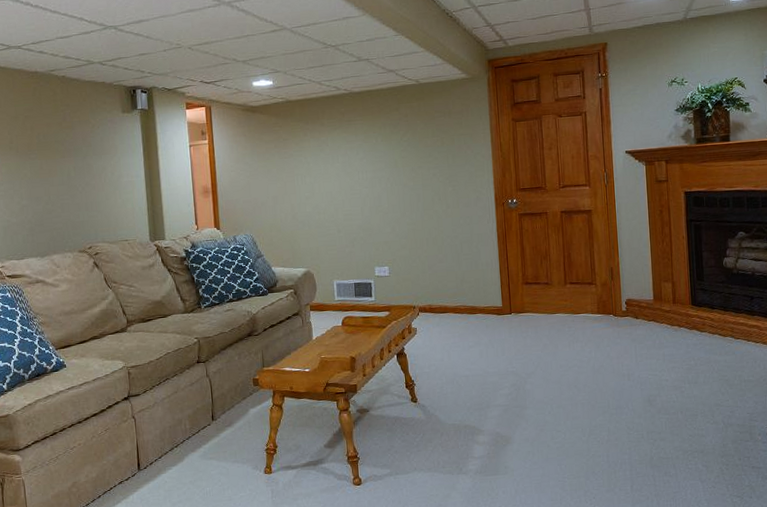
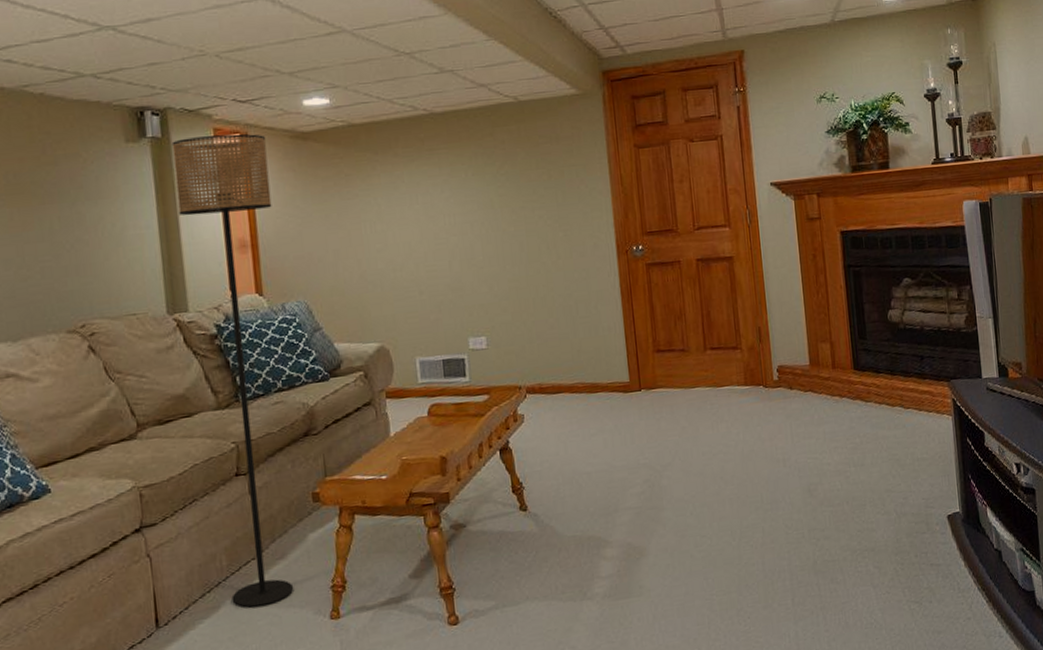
floor lamp: none [155,107,237,461] -> present [172,133,293,608]

